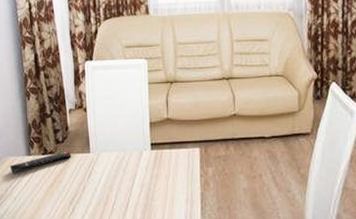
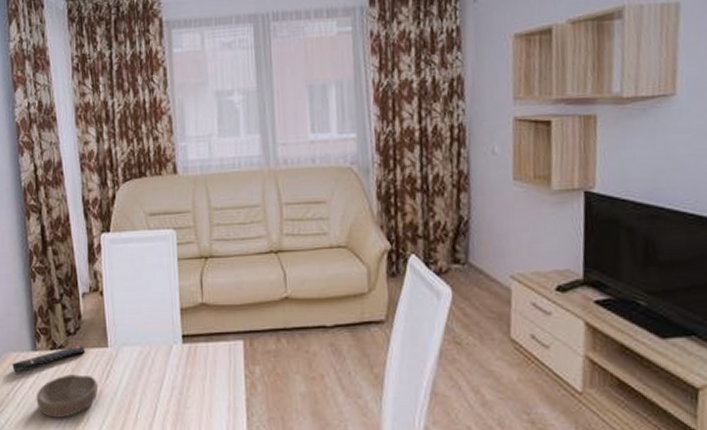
bowl: none [30,174,82,209] -> present [36,374,99,418]

